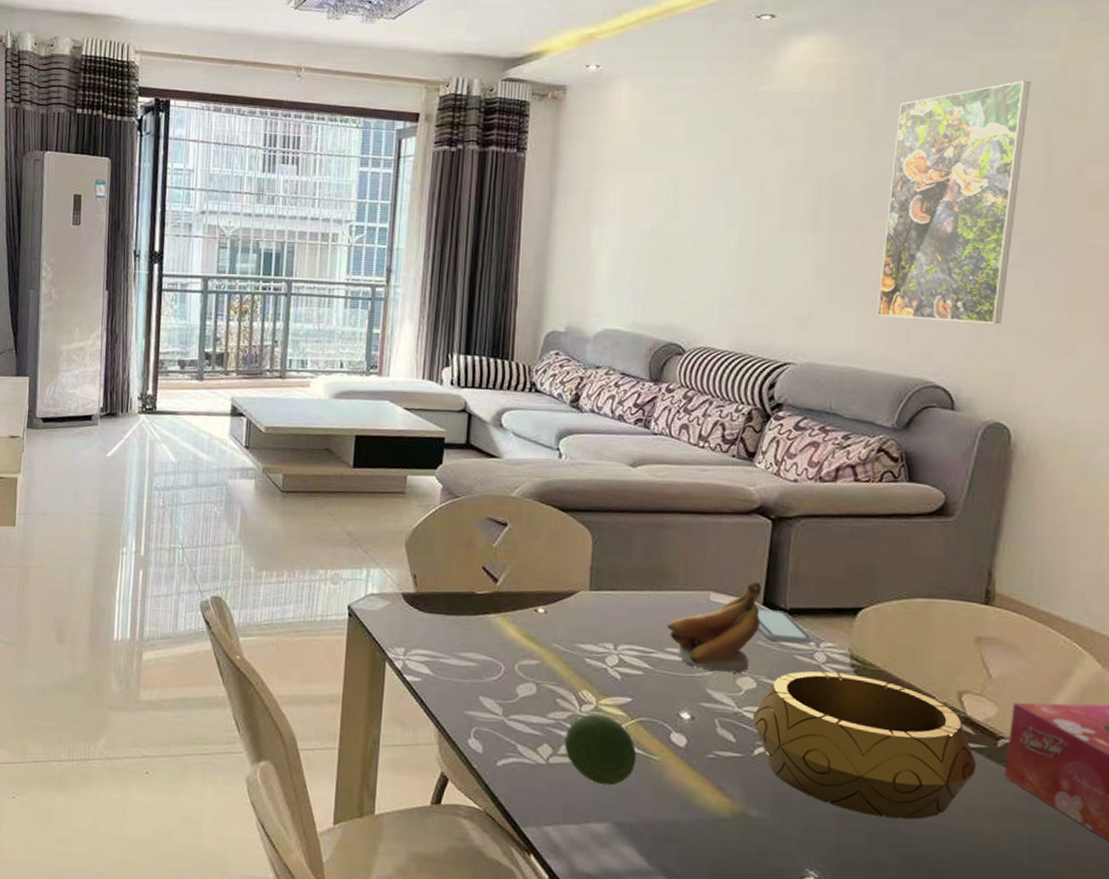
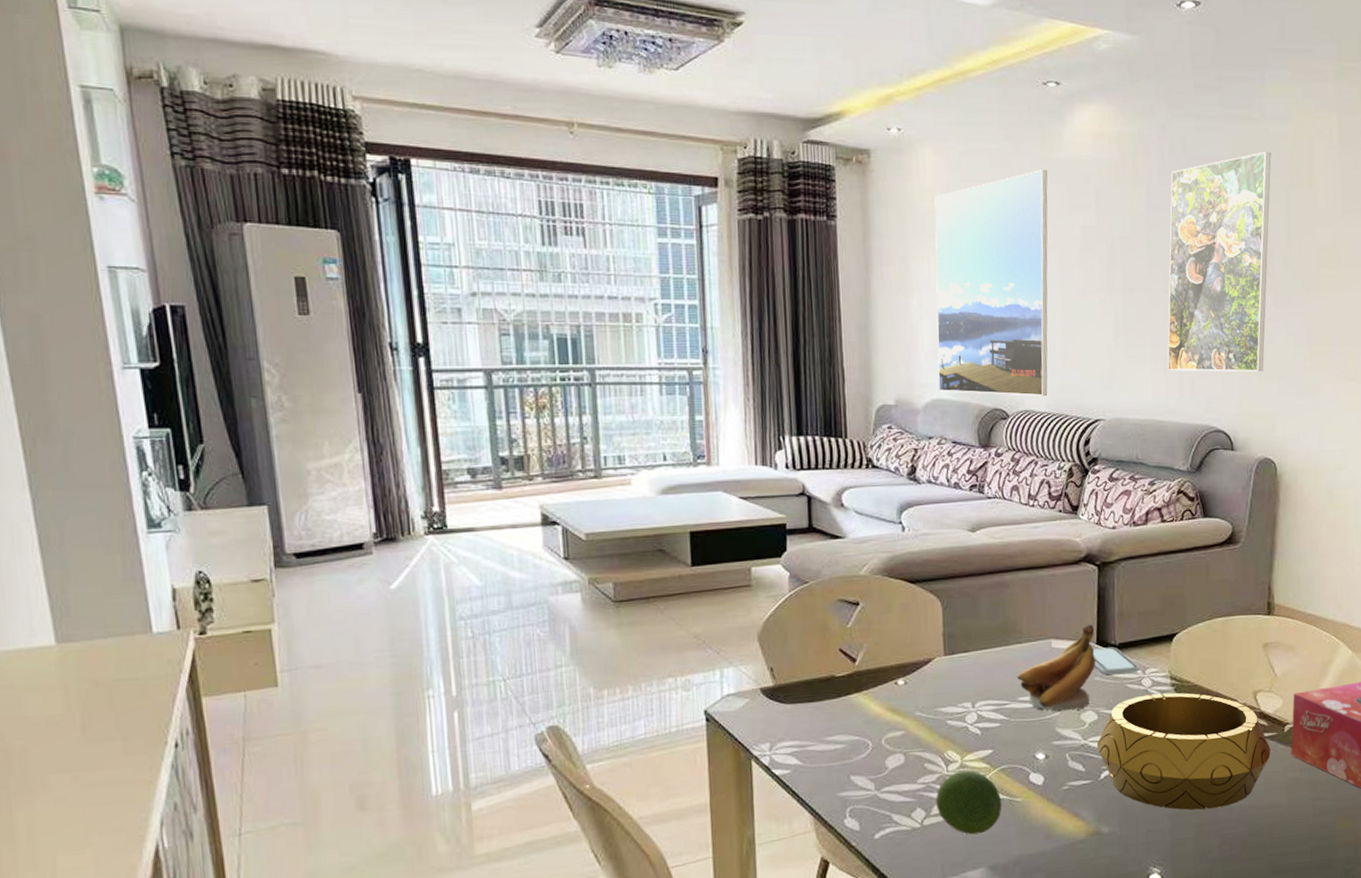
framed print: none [612,102,752,334] -> present [934,169,1048,396]

